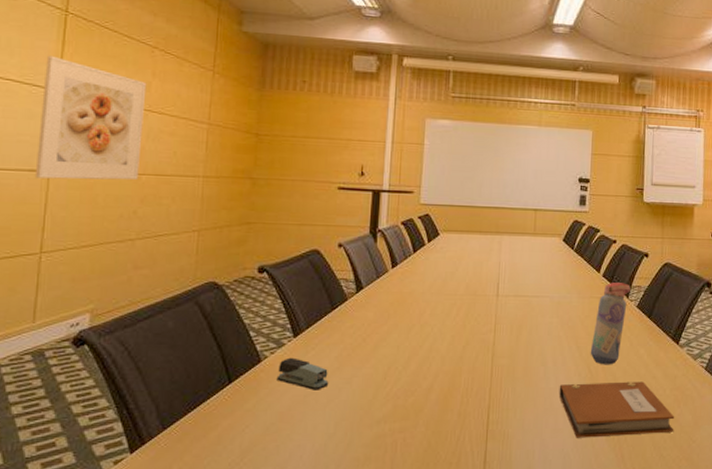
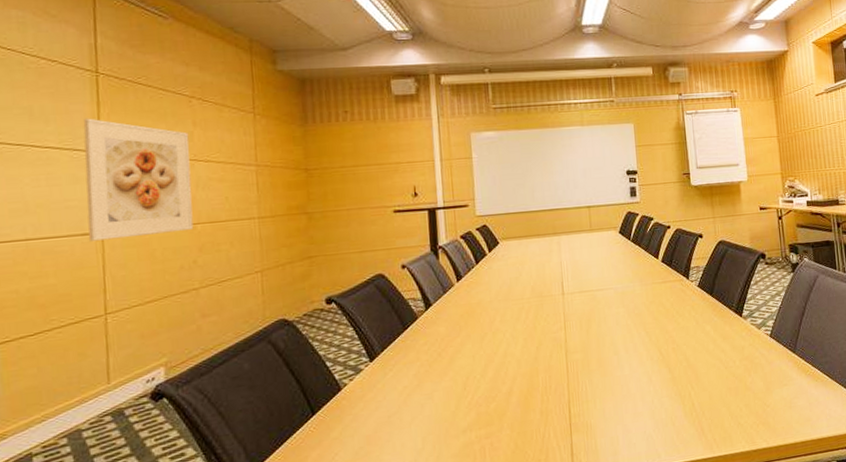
stapler: present [276,357,329,390] -> none [359,381,411,410]
notebook: present [559,381,675,438] -> none [634,356,748,419]
water bottle: present [590,281,631,365] -> none [659,264,690,346]

